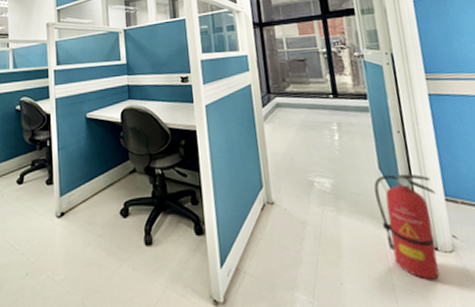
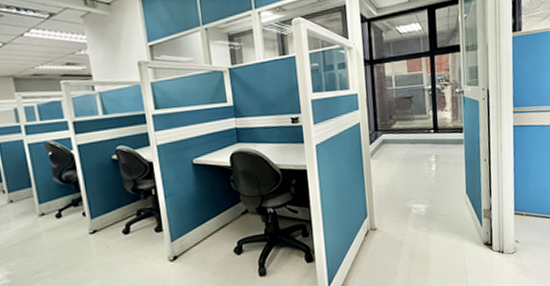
fire extinguisher: present [374,173,439,280] -> none [460,194,507,276]

